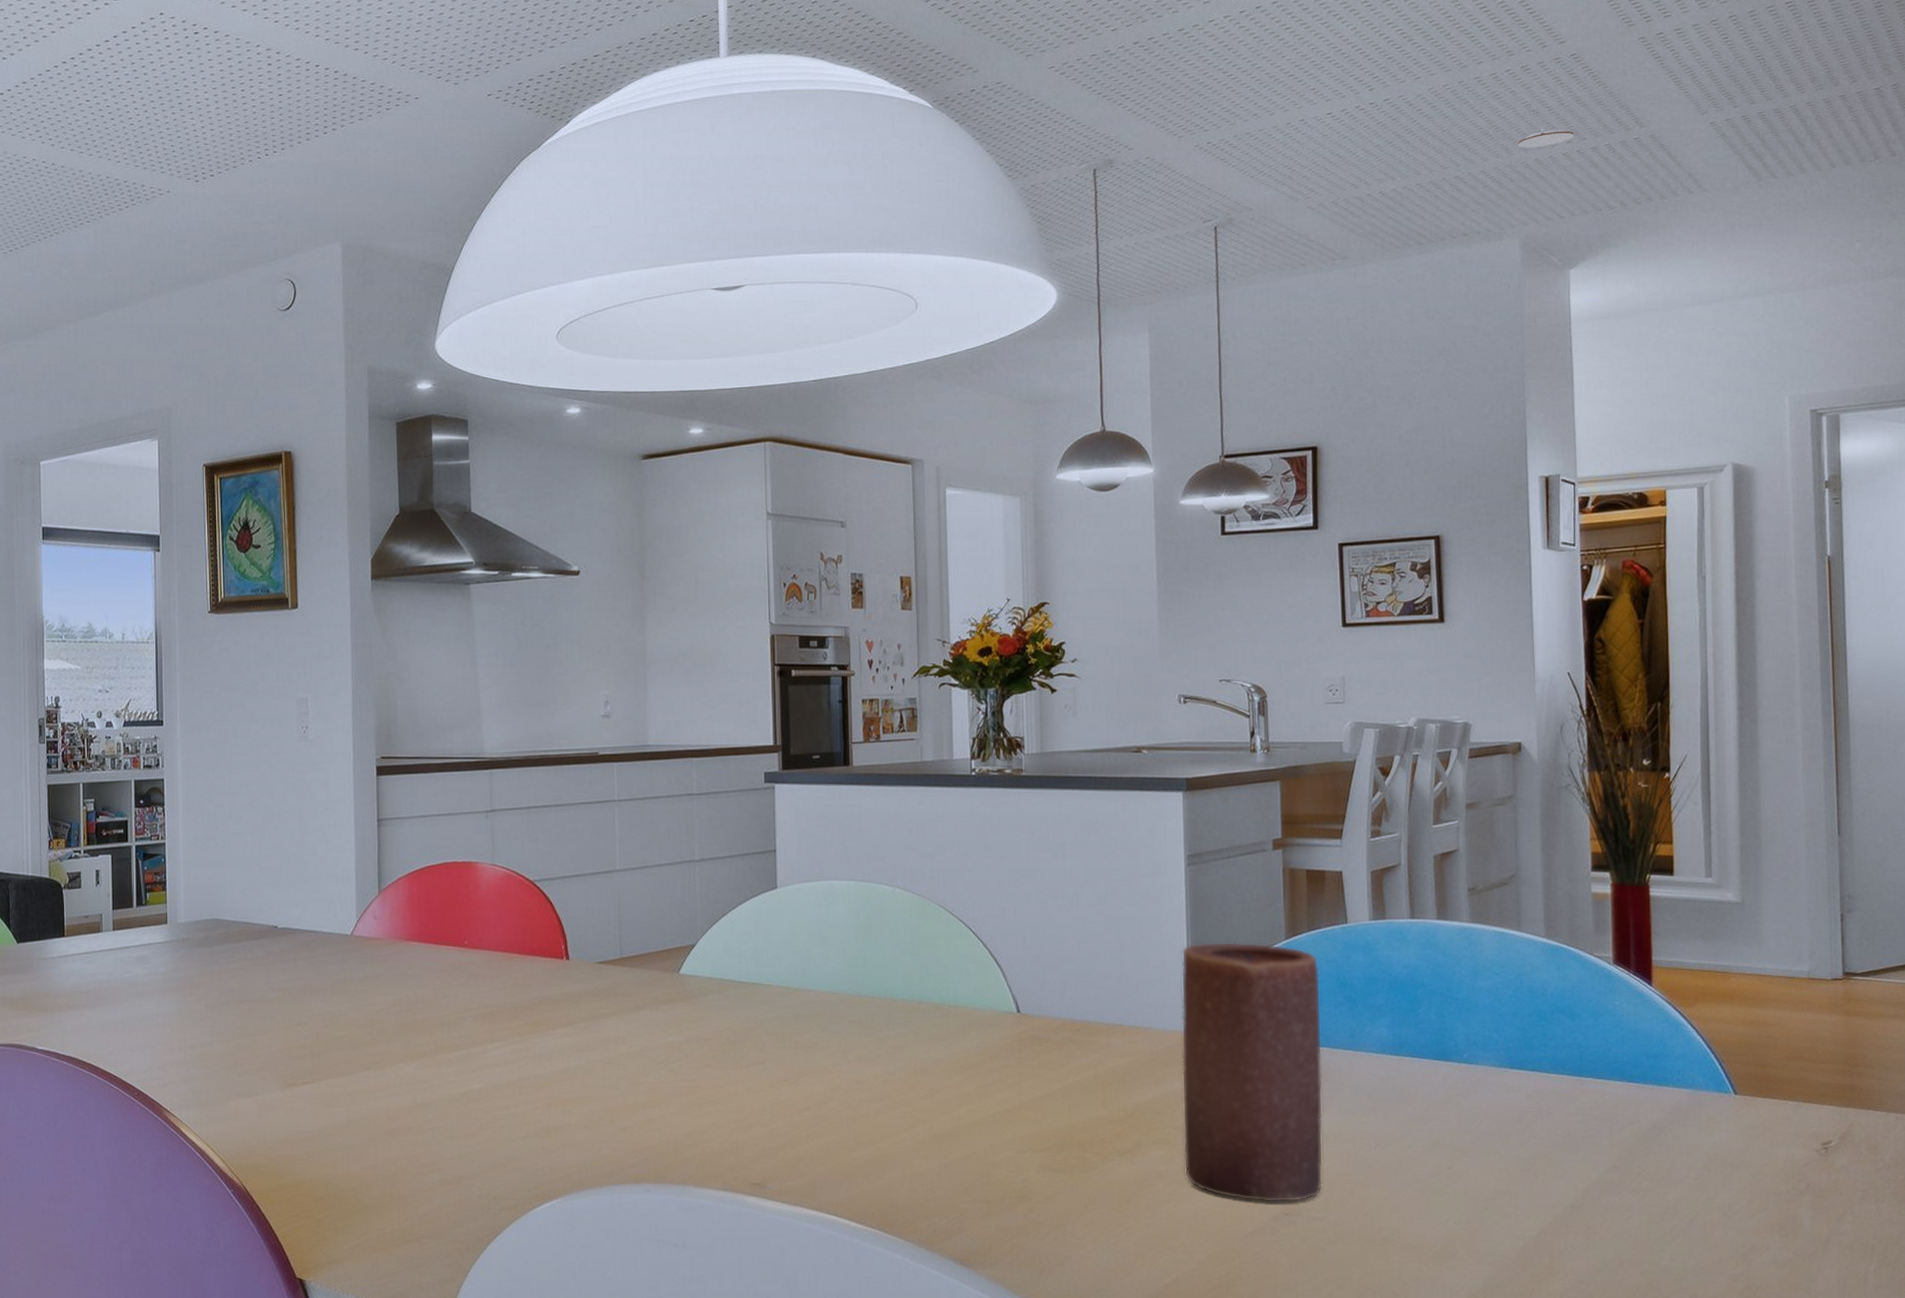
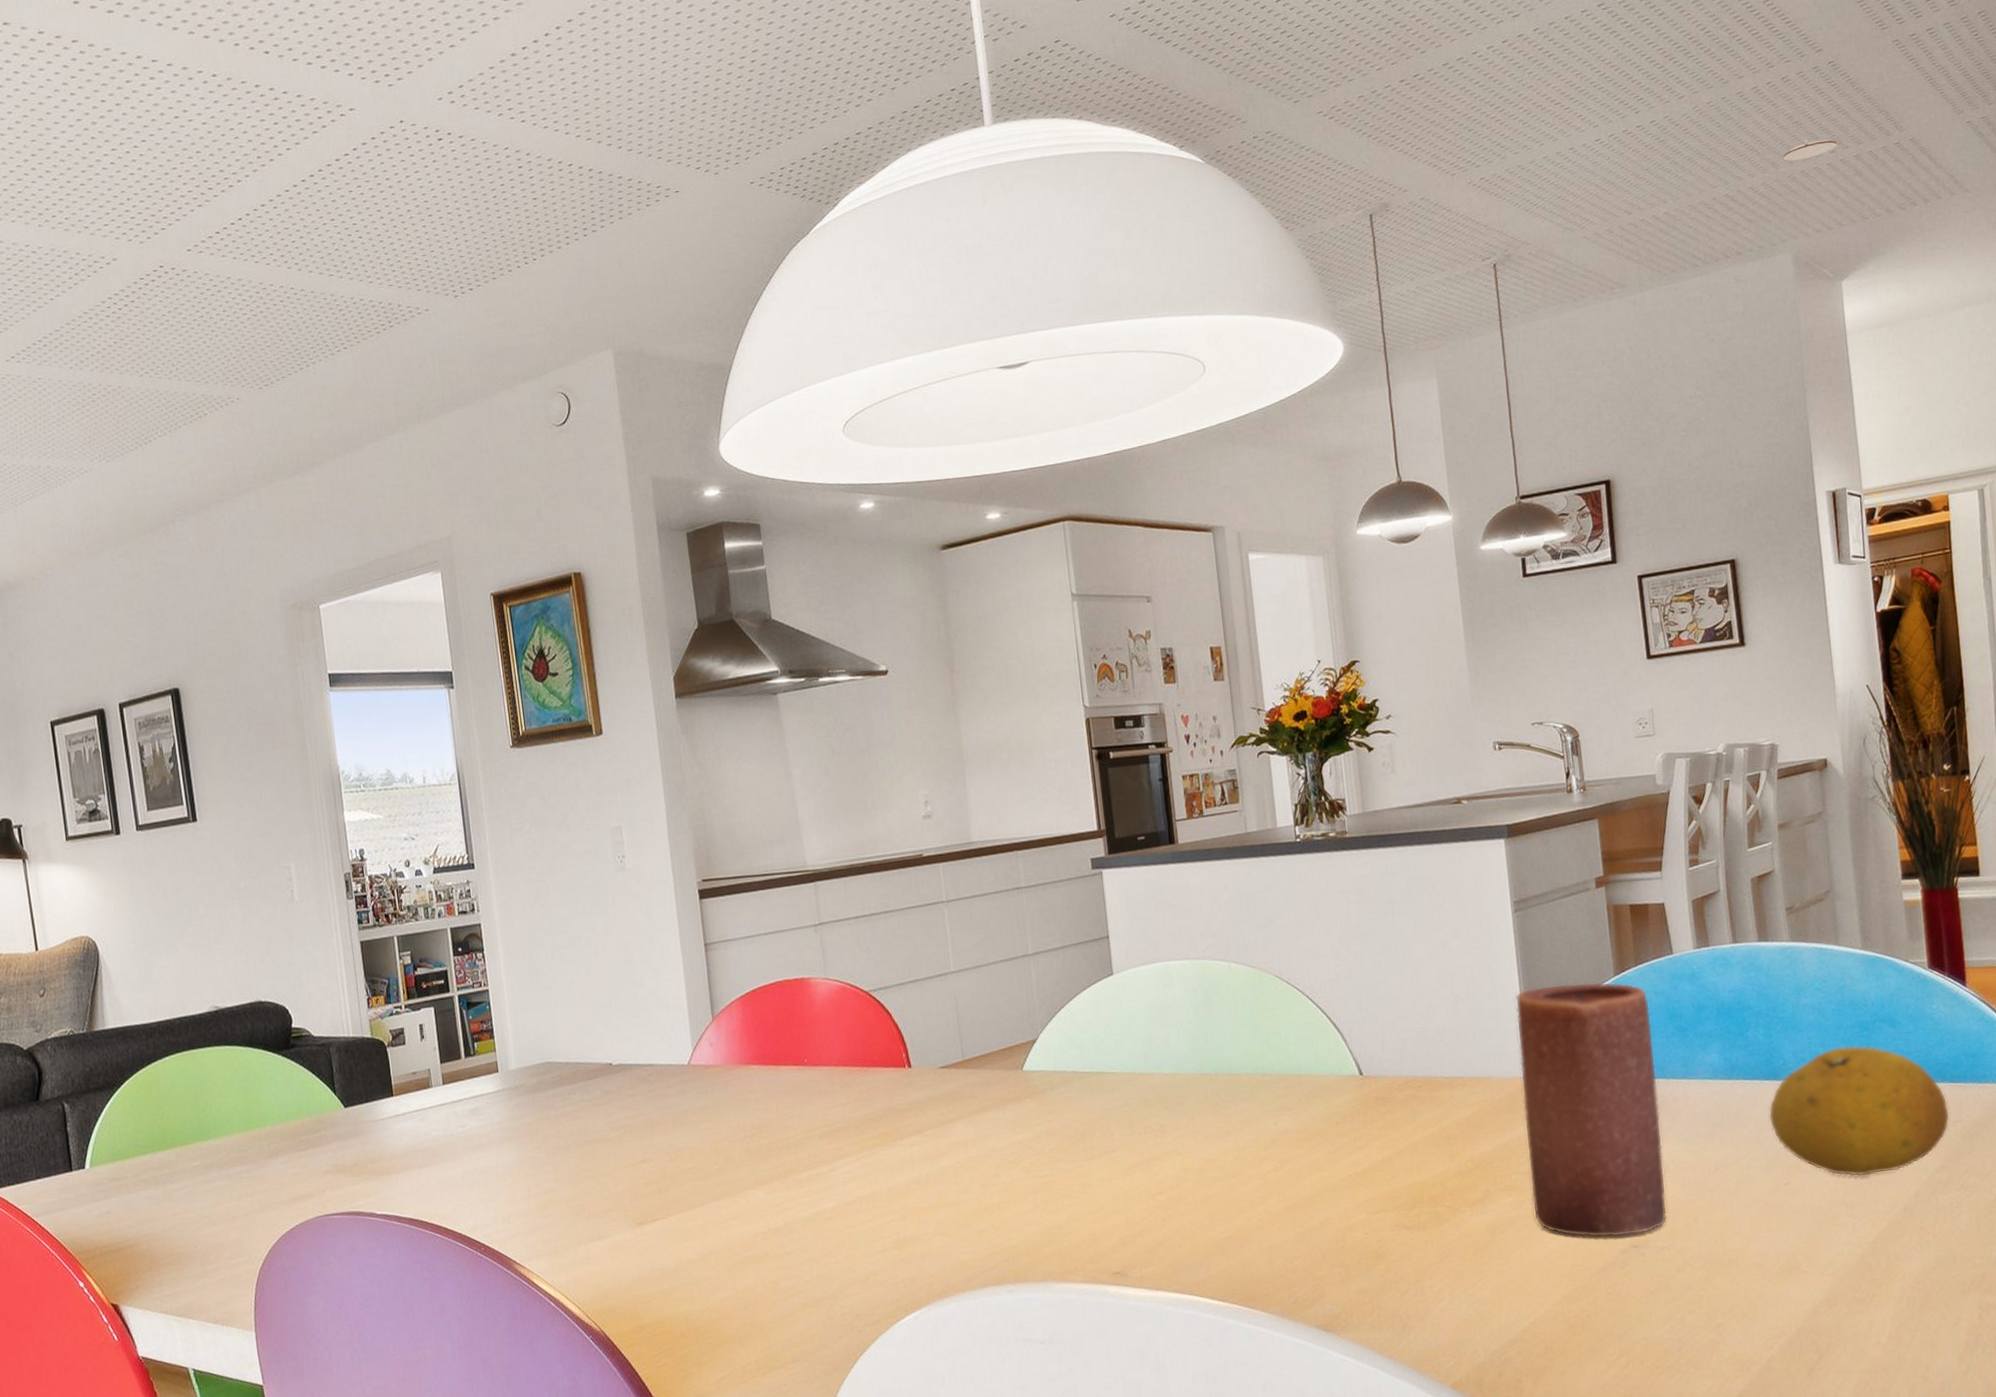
fruit: none [1435,1033,1626,1168] -> present [1768,1045,1950,1177]

